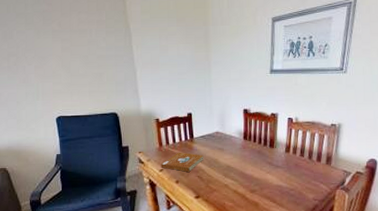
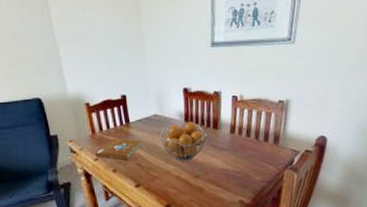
fruit basket: none [220,140,264,177] -> present [160,122,208,162]

